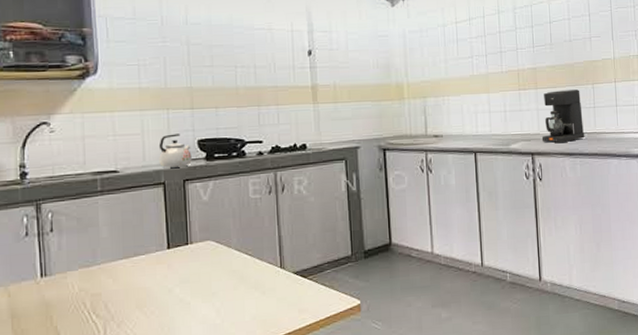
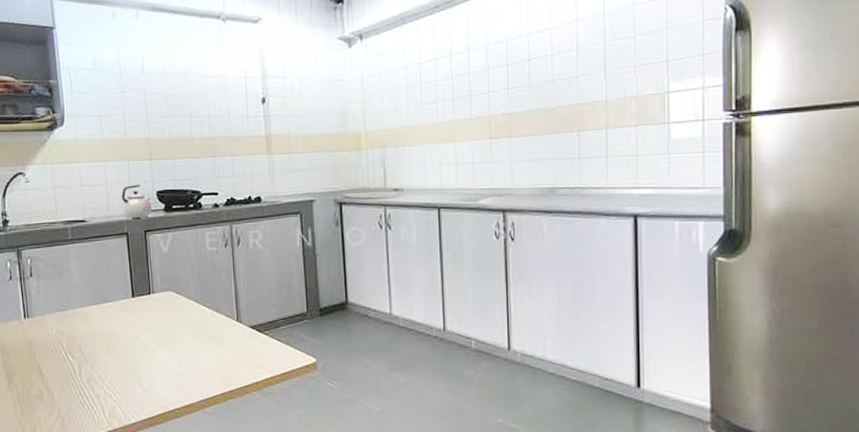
coffee maker: present [541,89,585,143] -> none [515,138,567,199]

